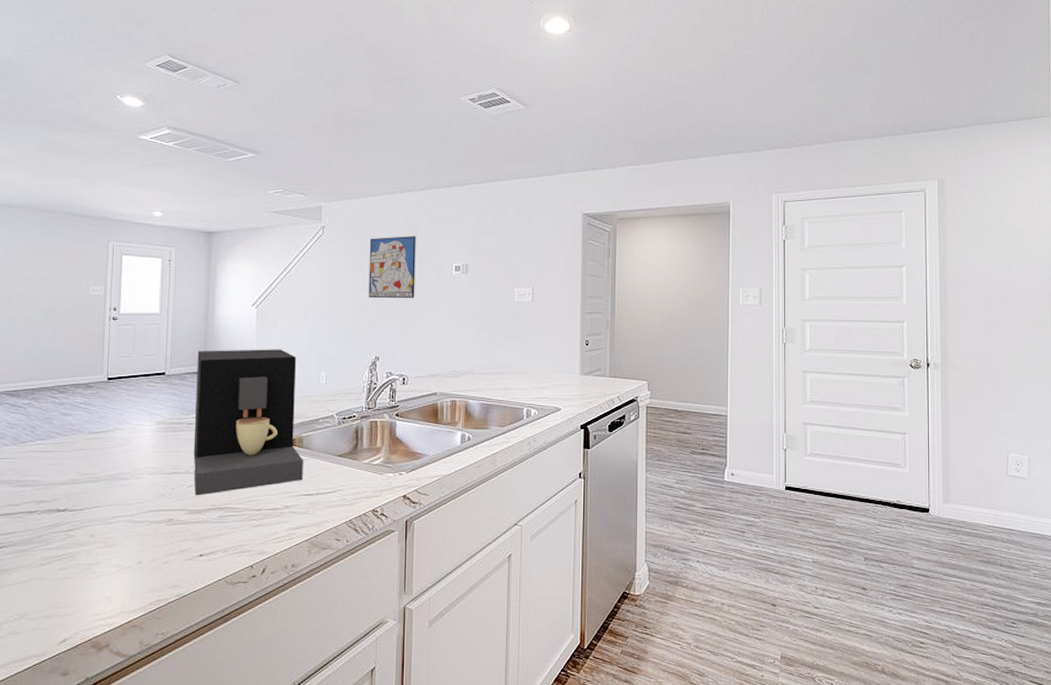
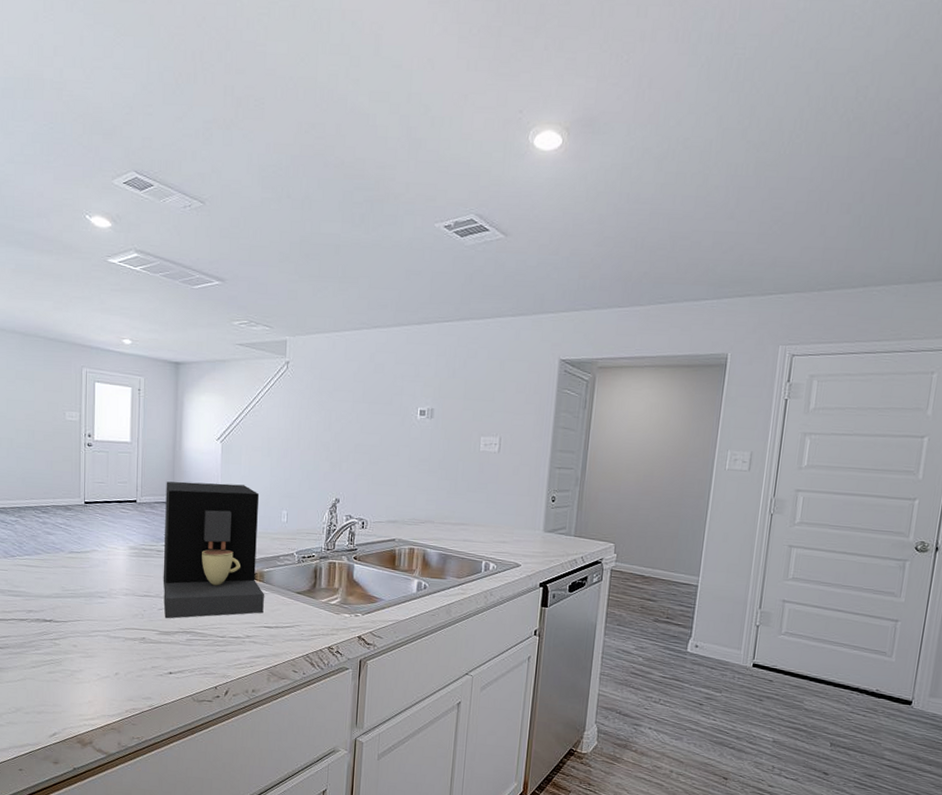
wall art: present [368,236,416,299] -> none [330,375,381,441]

